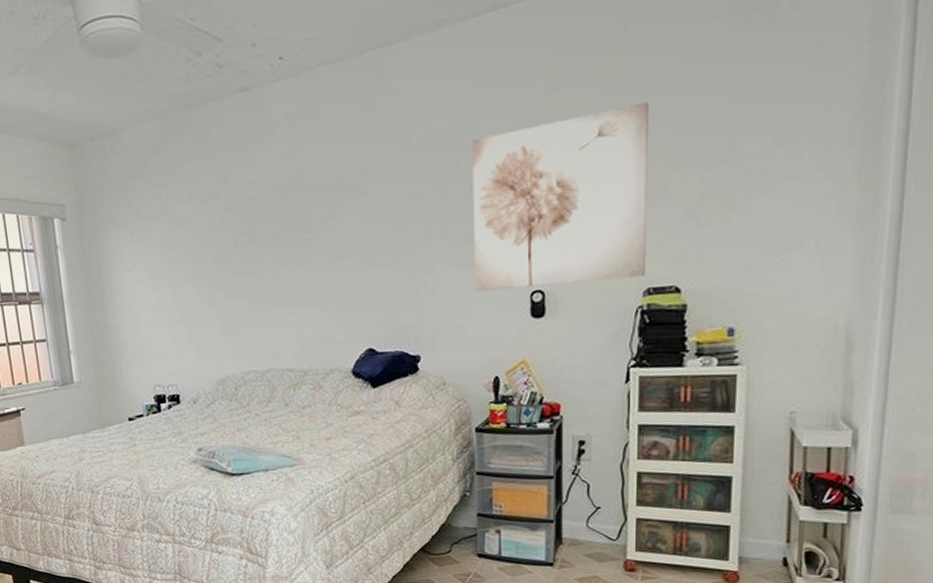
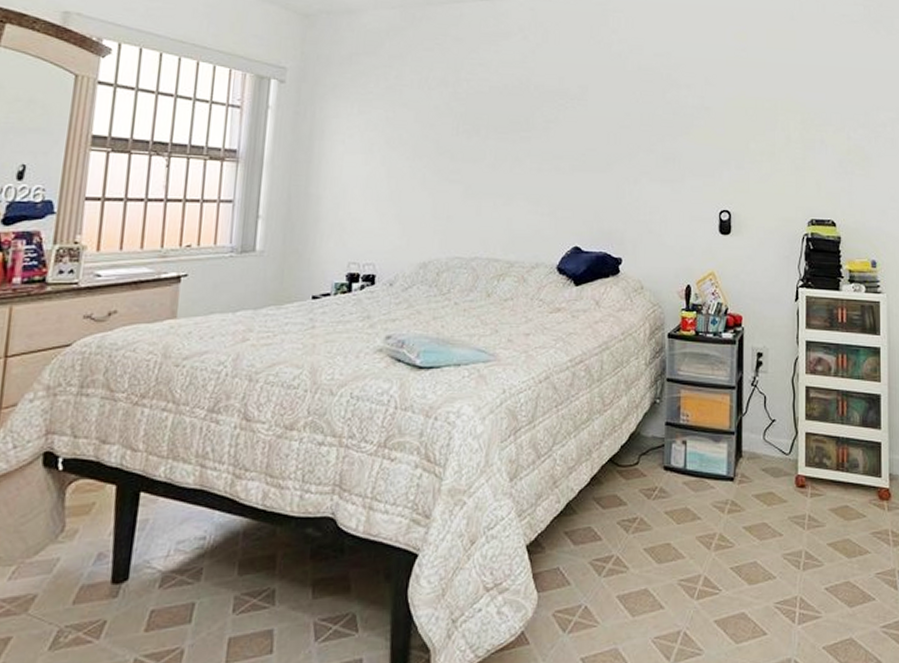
wall art: present [472,102,649,292] -> none [673,71,809,209]

